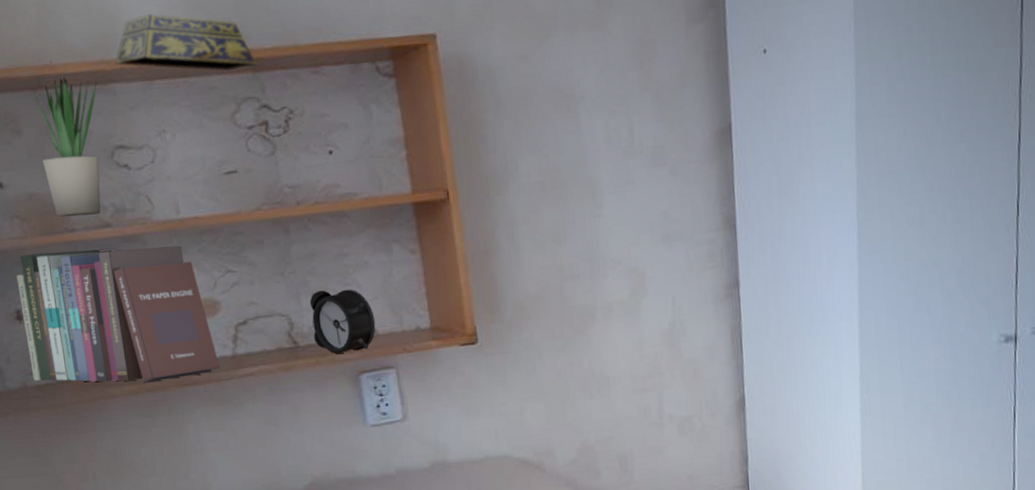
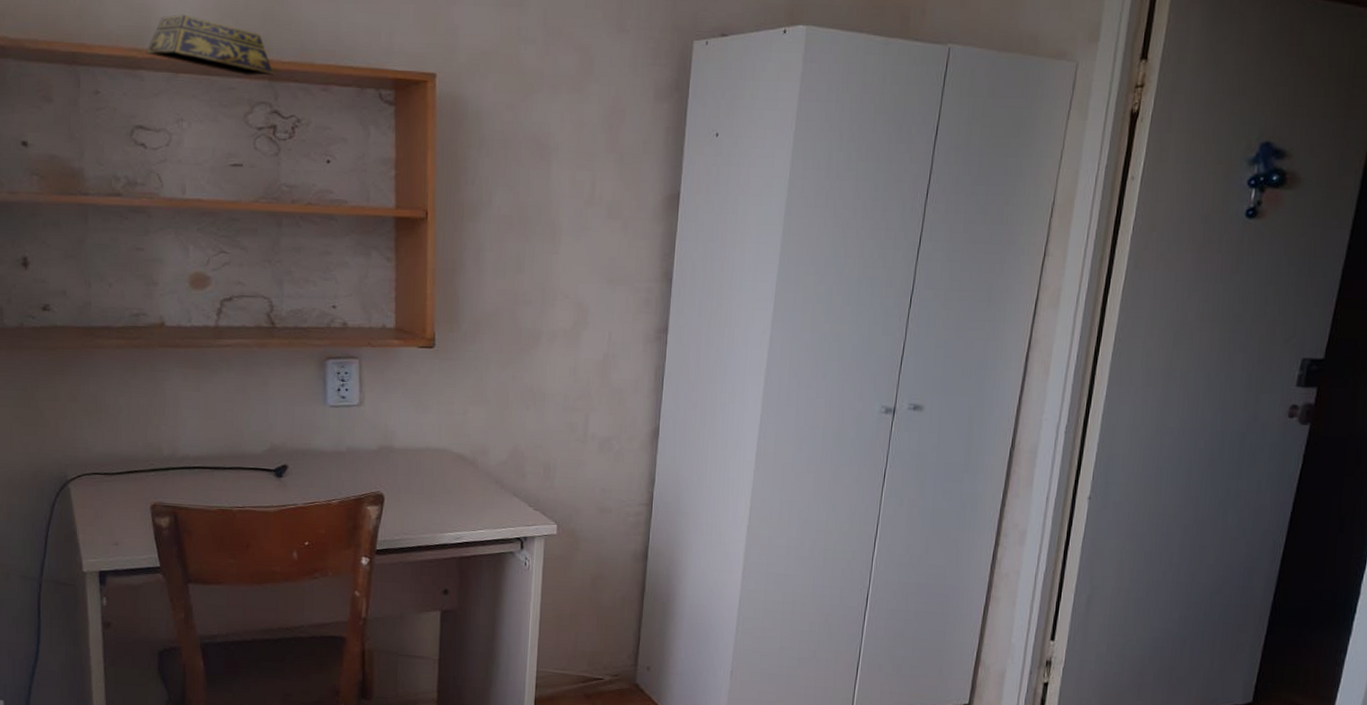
books: present [16,245,220,383] -> none [28,209,202,339]
potted plant: present [33,60,101,217] -> none [67,40,127,183]
alarm clock: present [309,289,376,354] -> none [289,281,347,339]

